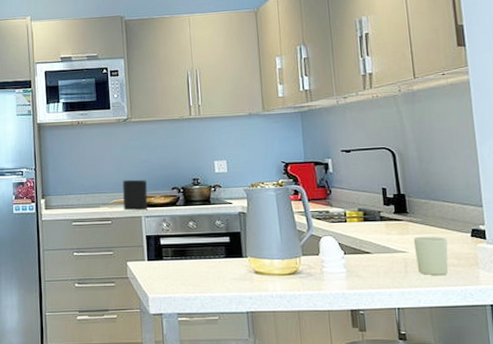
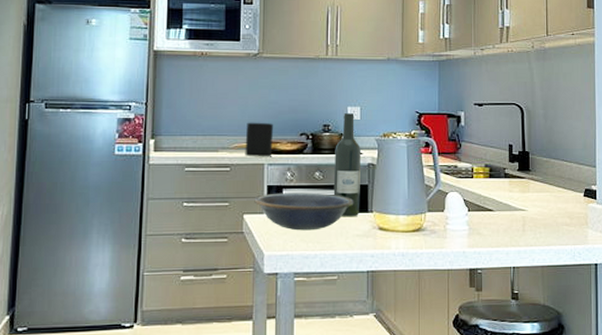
bowl: none [135,240,228,276] -> present [254,192,354,231]
wine bottle: none [205,167,235,262] -> present [333,113,361,217]
mug: present [413,236,449,276] -> none [533,195,563,235]

